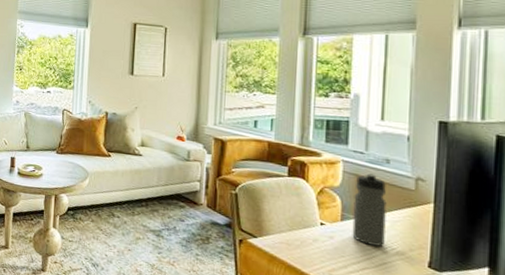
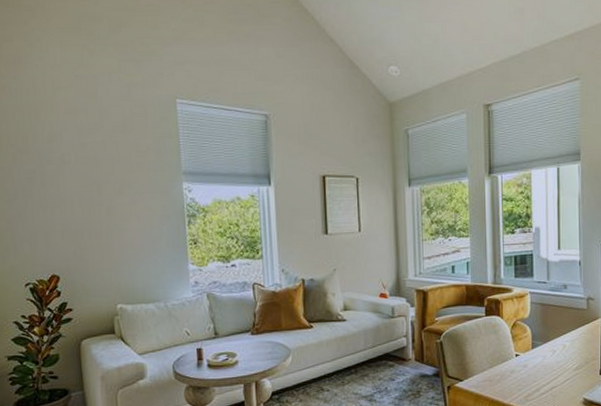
water bottle: present [352,173,387,247] -> none [541,300,567,366]

